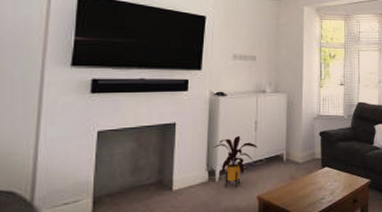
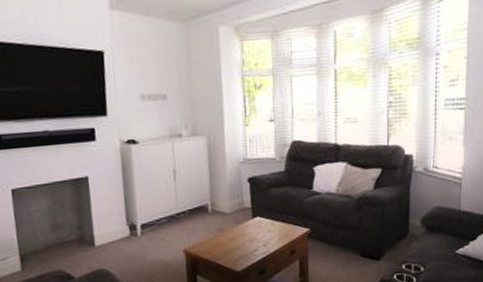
house plant: present [213,135,258,188] -> none [130,186,179,242]

